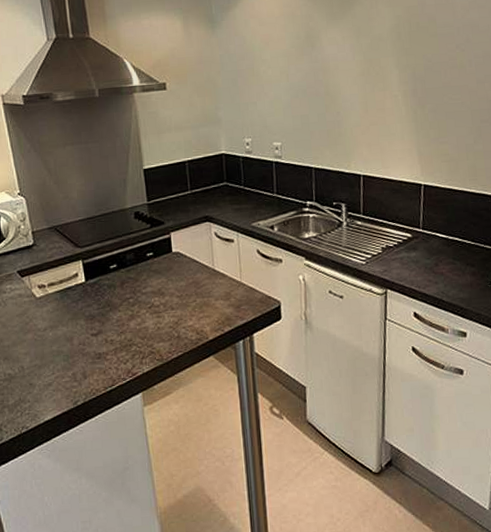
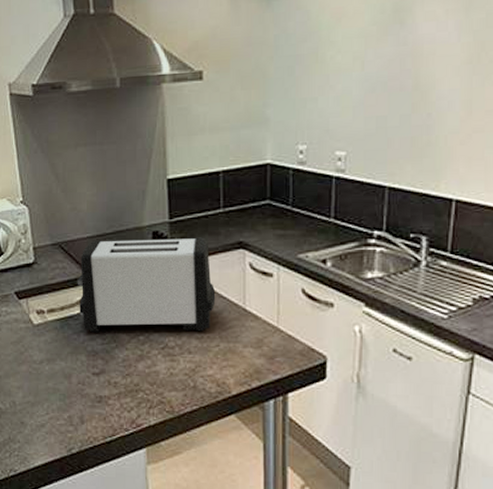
toaster: none [72,214,190,300] -> present [77,237,216,333]

